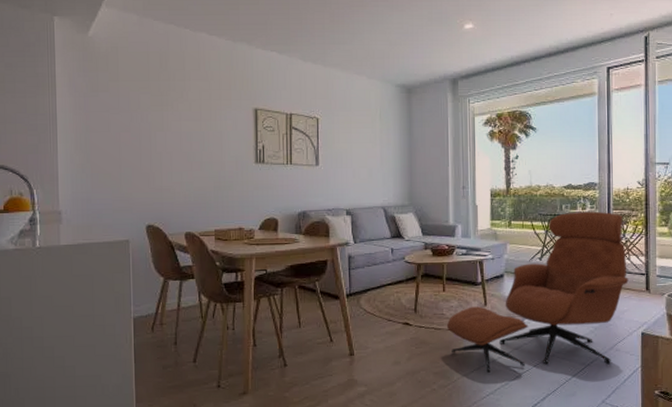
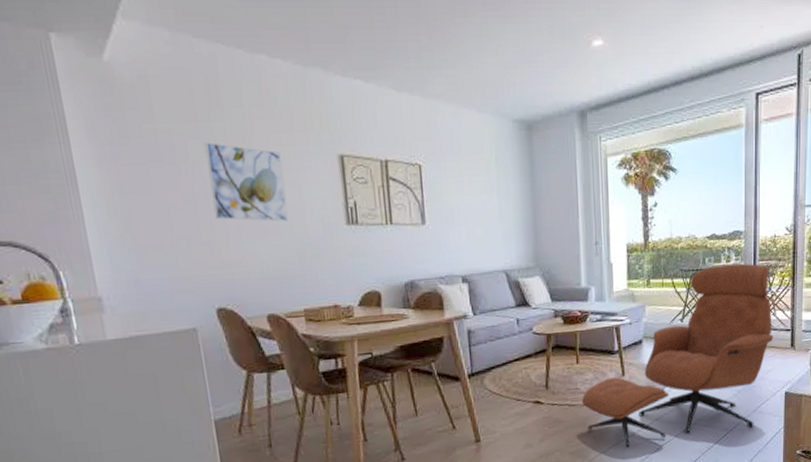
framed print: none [153,97,210,159] -> present [204,142,289,222]

